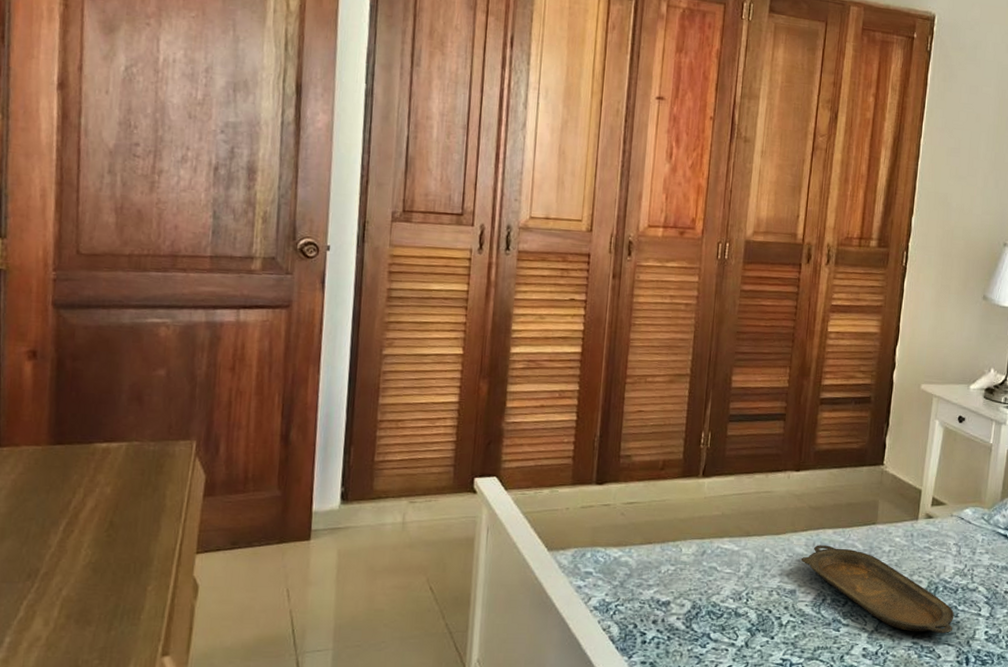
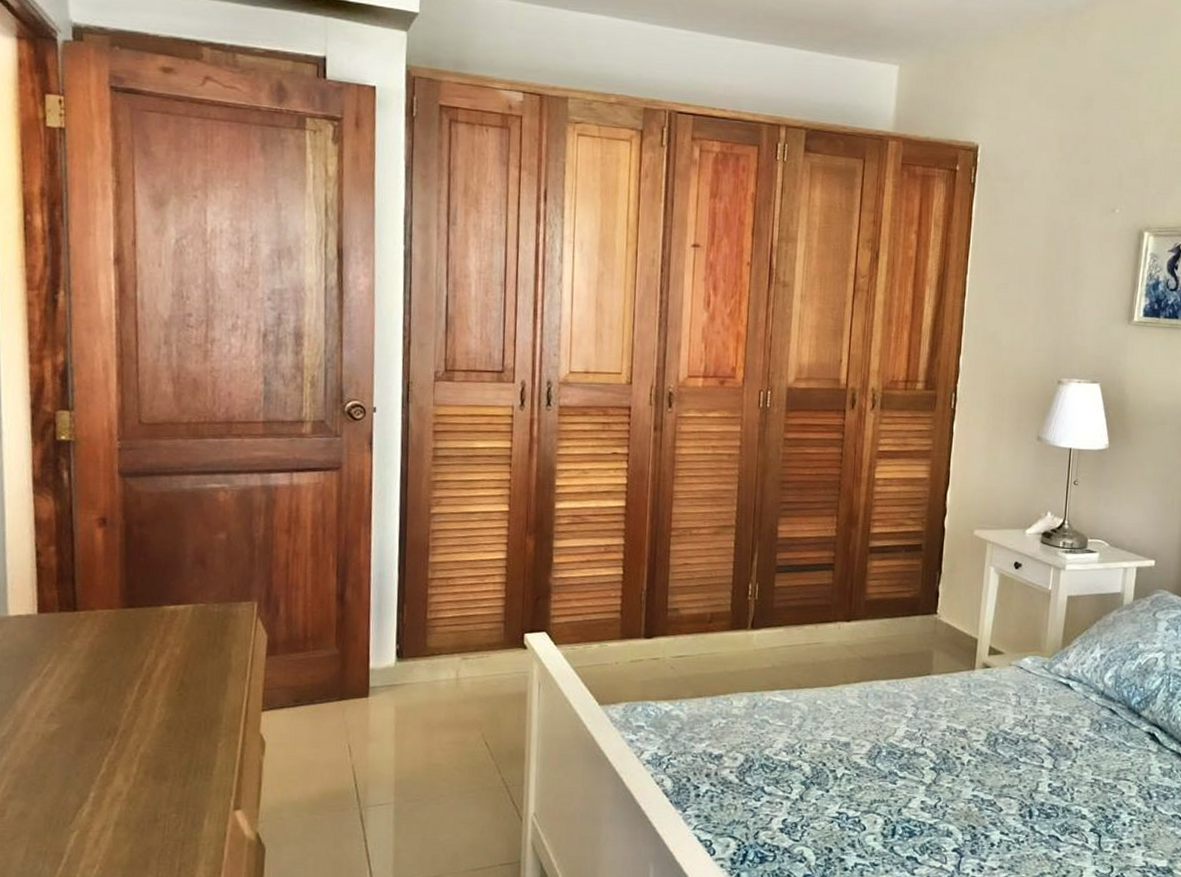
serving tray: present [801,545,955,634] -> none [854,696,1016,787]

